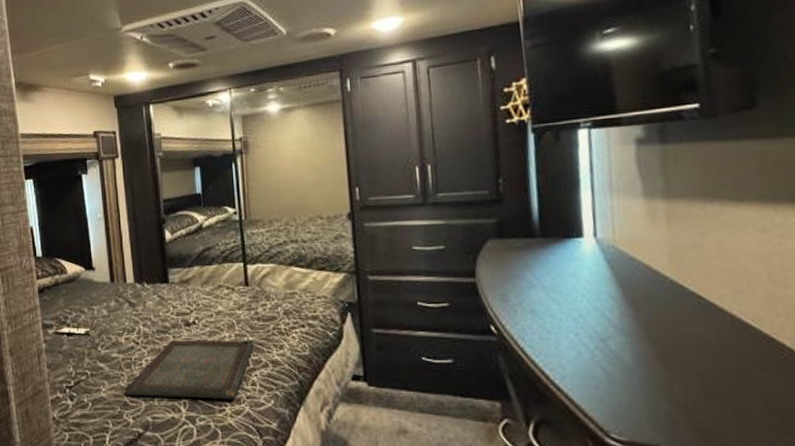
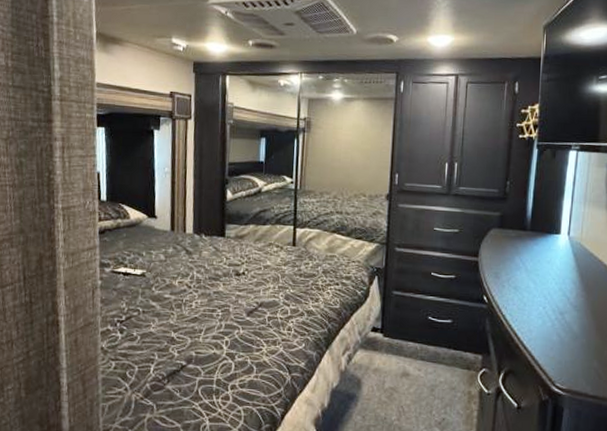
serving tray: present [125,339,254,399] -> none [173,287,294,341]

